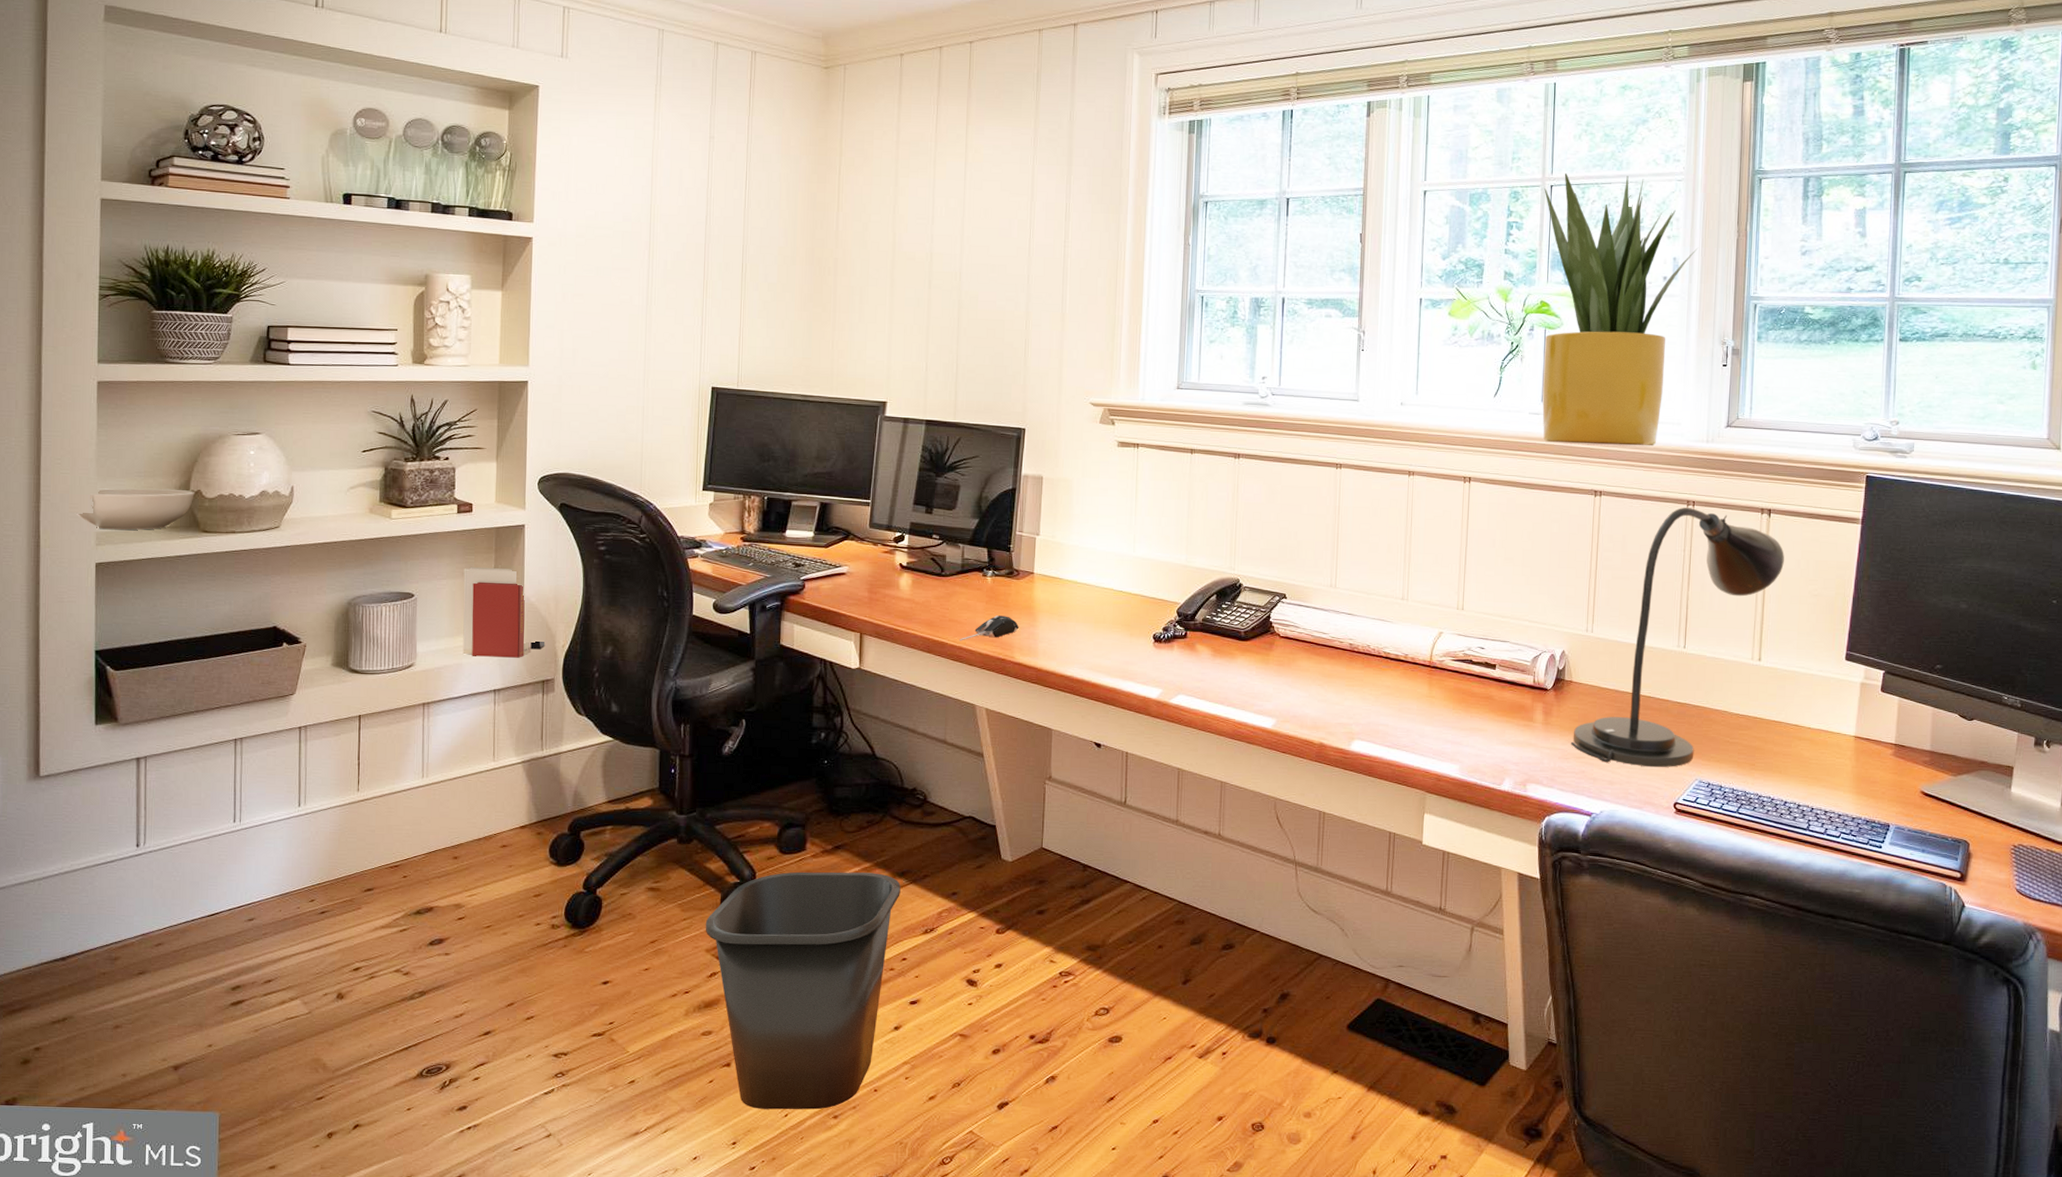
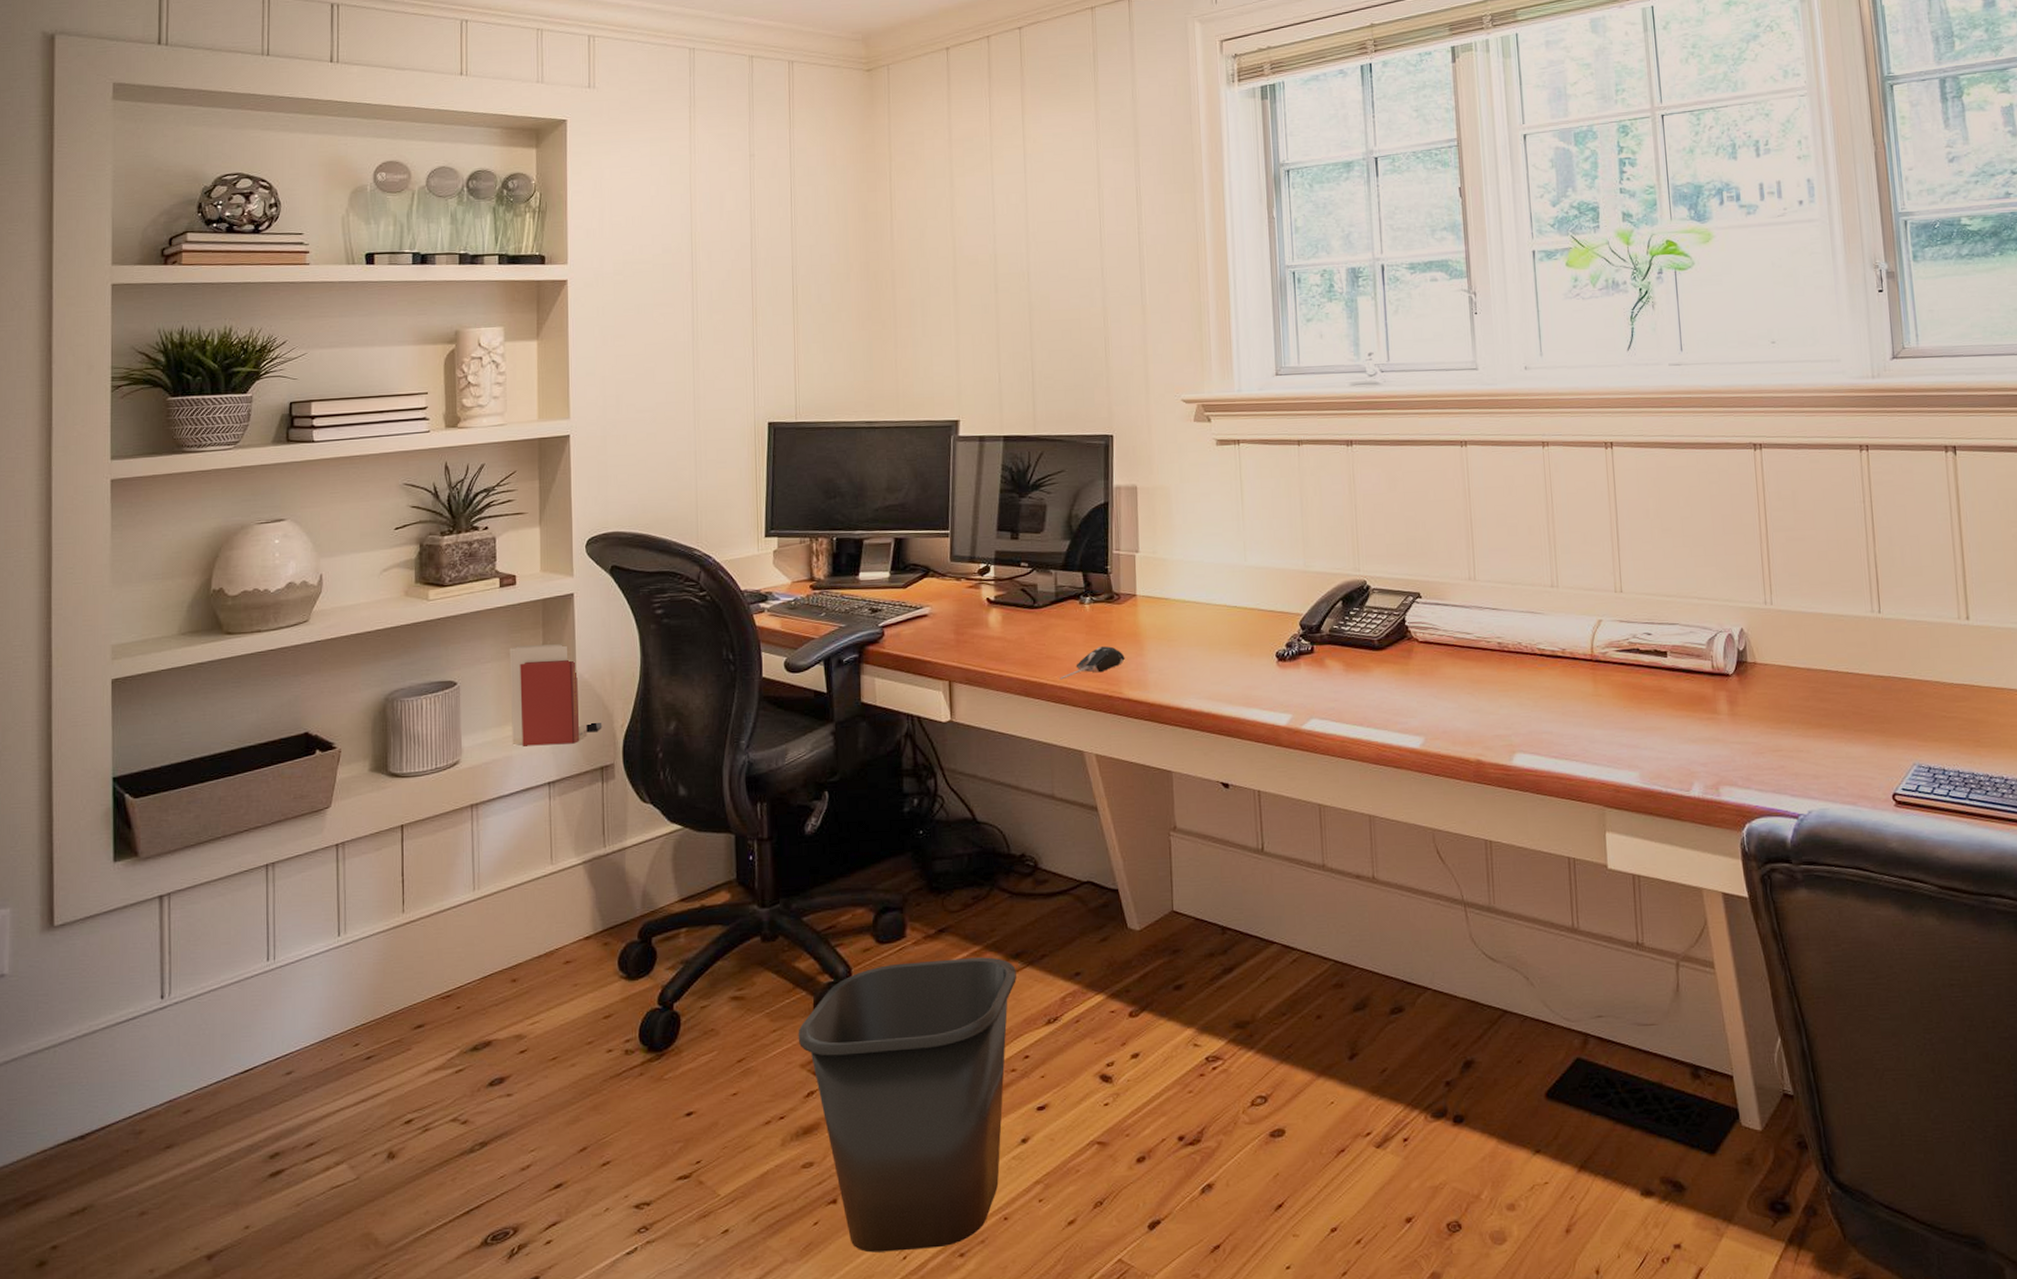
bowl: present [77,488,196,531] -> none [91,589,217,642]
planter: present [1542,173,1698,447] -> none [1655,96,1833,395]
desk lamp: present [1570,507,1784,767] -> none [1763,452,1980,755]

